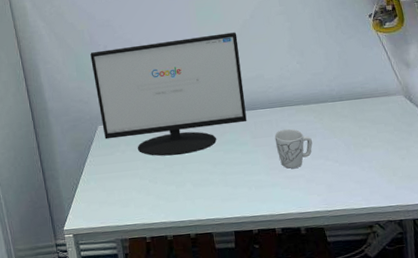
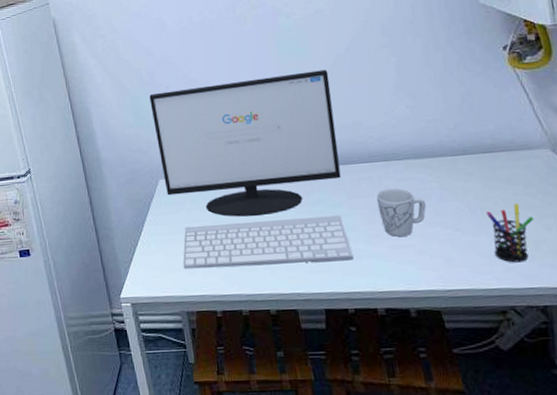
keyboard: none [118,152,257,203] -> present [183,215,353,270]
pen holder: none [357,139,392,187] -> present [486,203,534,263]

